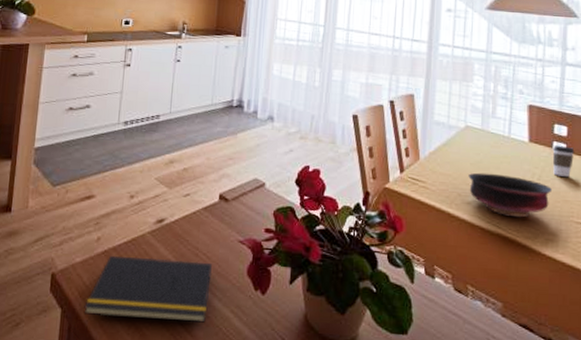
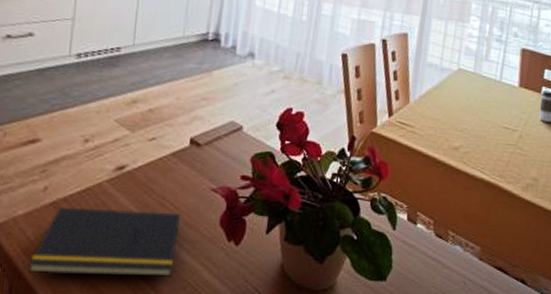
bowl: present [468,172,552,218] -> none [457,117,537,163]

